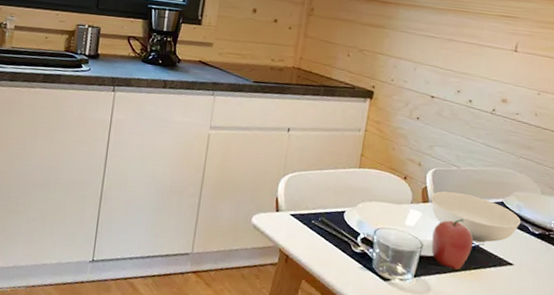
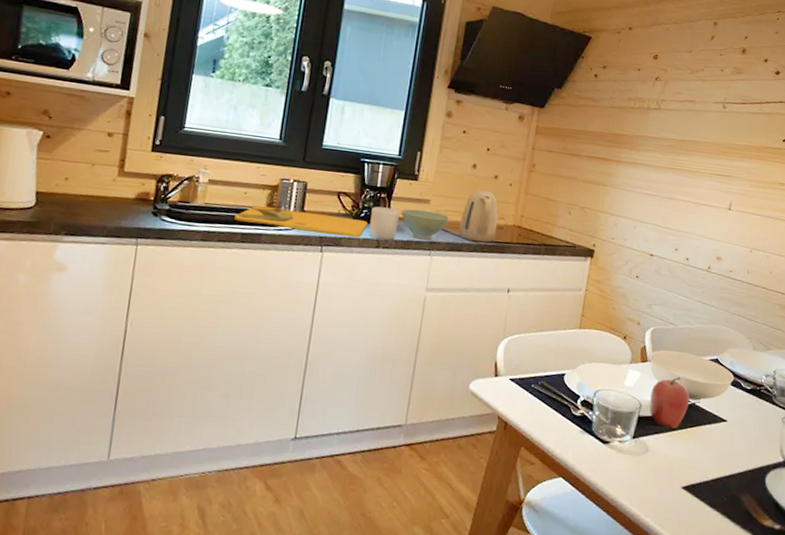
cutting board: none [37,49,155,79] -> present [234,205,367,238]
mug: none [156,49,186,81] -> present [369,206,401,240]
bowl: none [186,51,232,81] -> present [401,208,450,240]
kettle: none [240,32,278,84] -> present [458,188,498,243]

